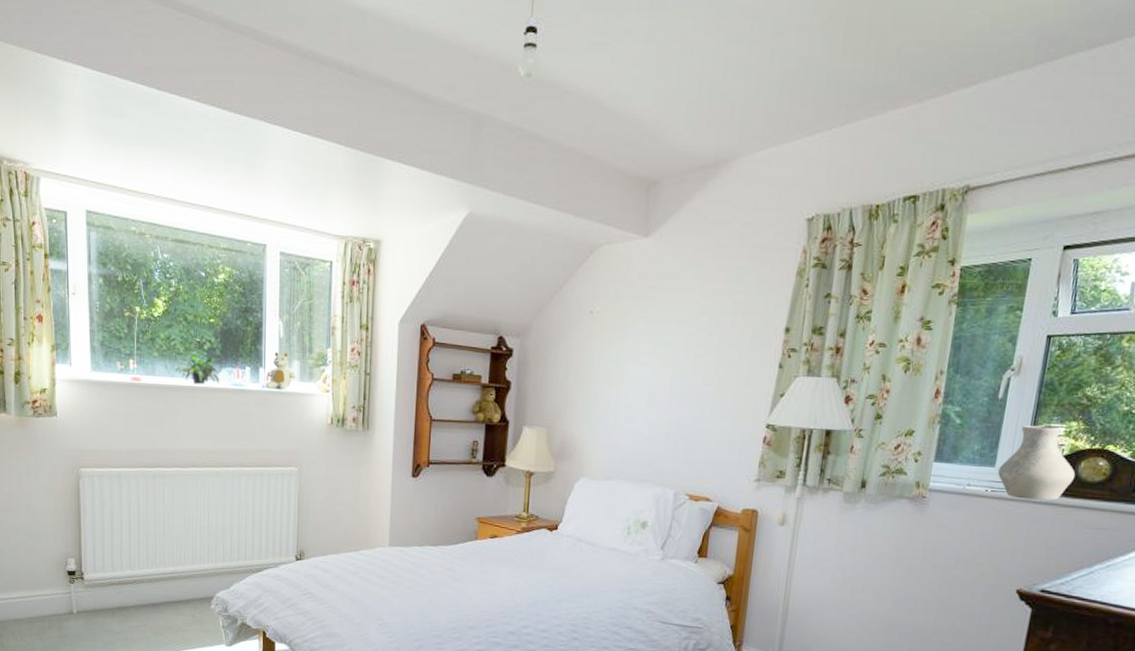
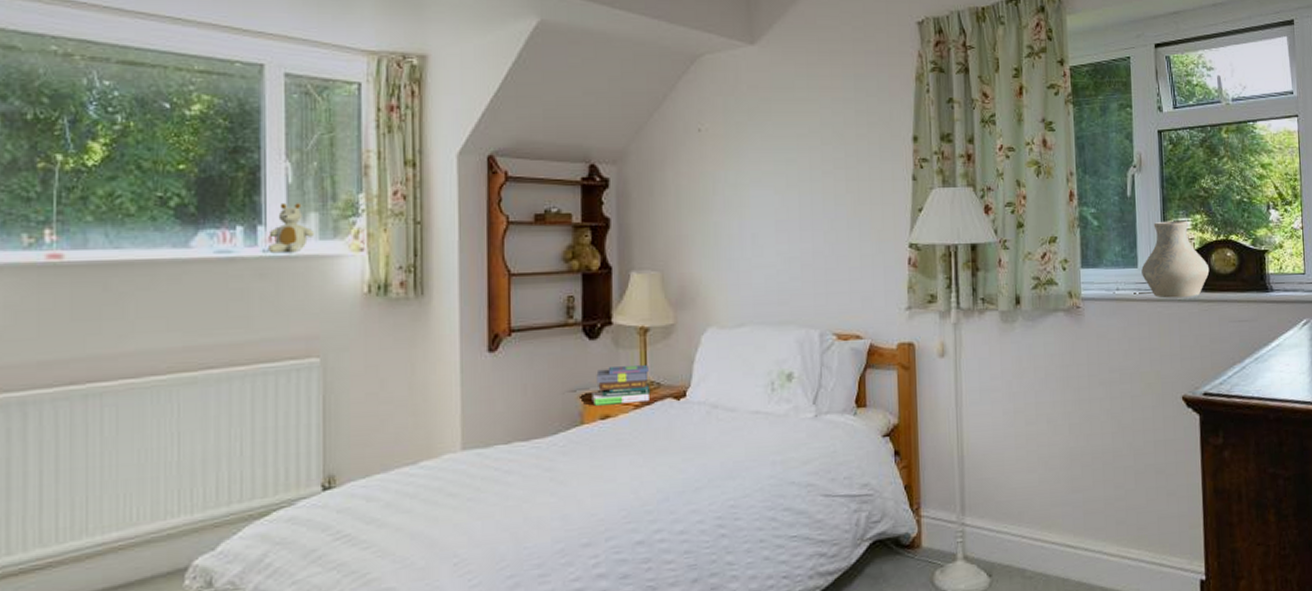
potted plant: present [174,352,220,385] -> none [121,211,196,257]
books: none [485,499,530,529] -> present [592,364,651,406]

